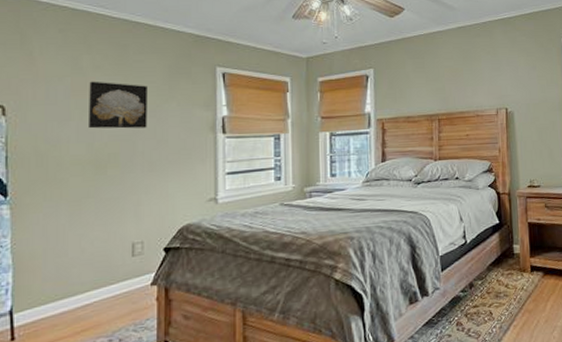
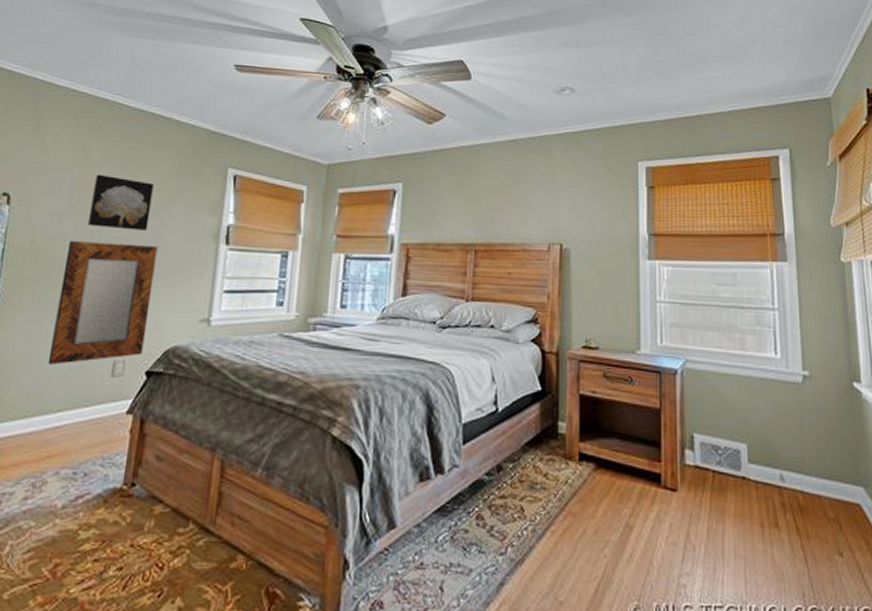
home mirror: none [68,141,160,253] -> present [47,241,158,365]

